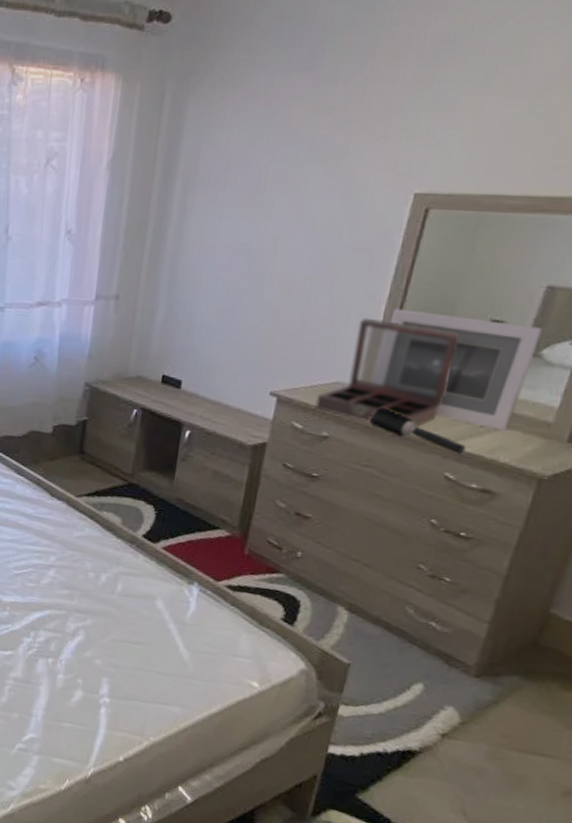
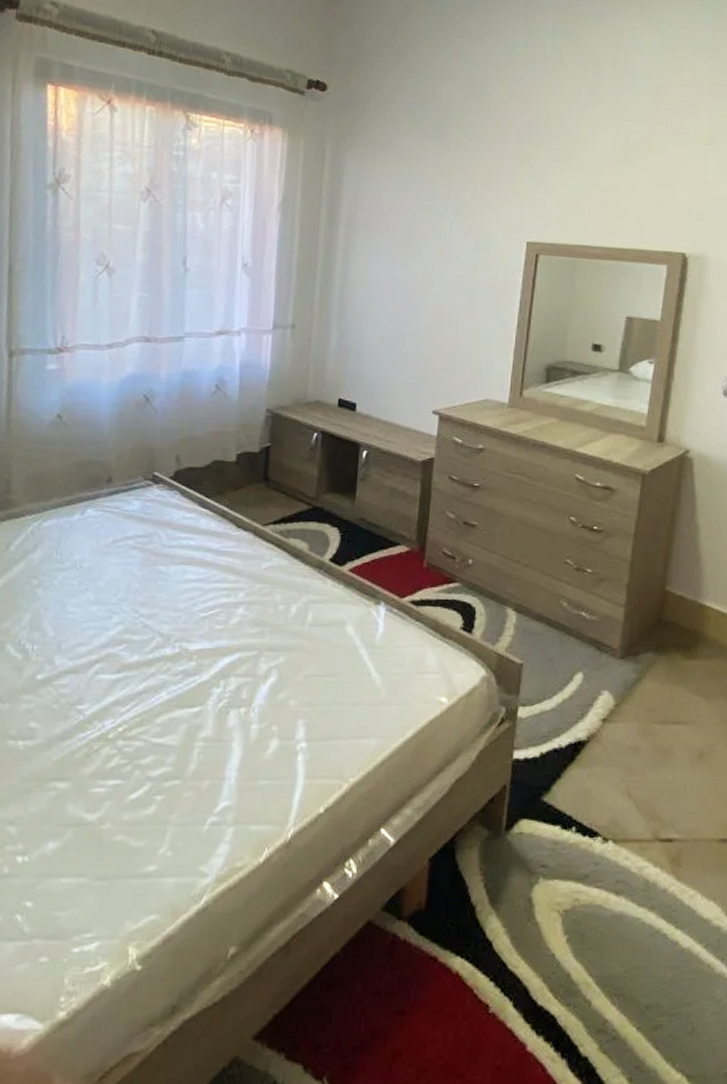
jewelry box: present [315,317,461,429] -> none [470,343,573,438]
hairbrush: present [370,406,467,455] -> none [515,419,589,458]
picture frame: present [389,308,544,432] -> none [520,335,629,436]

